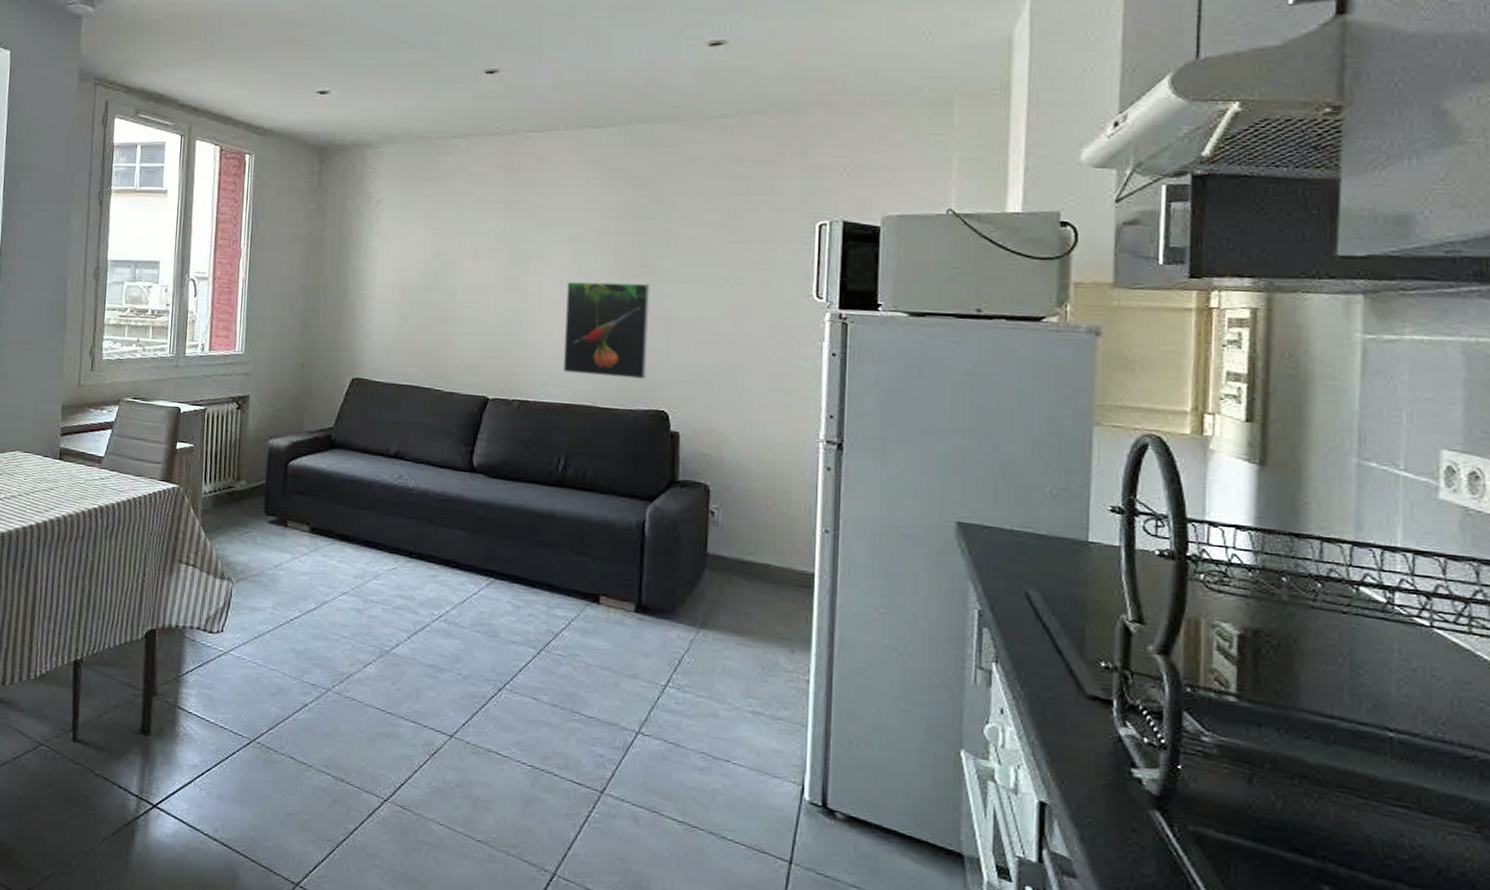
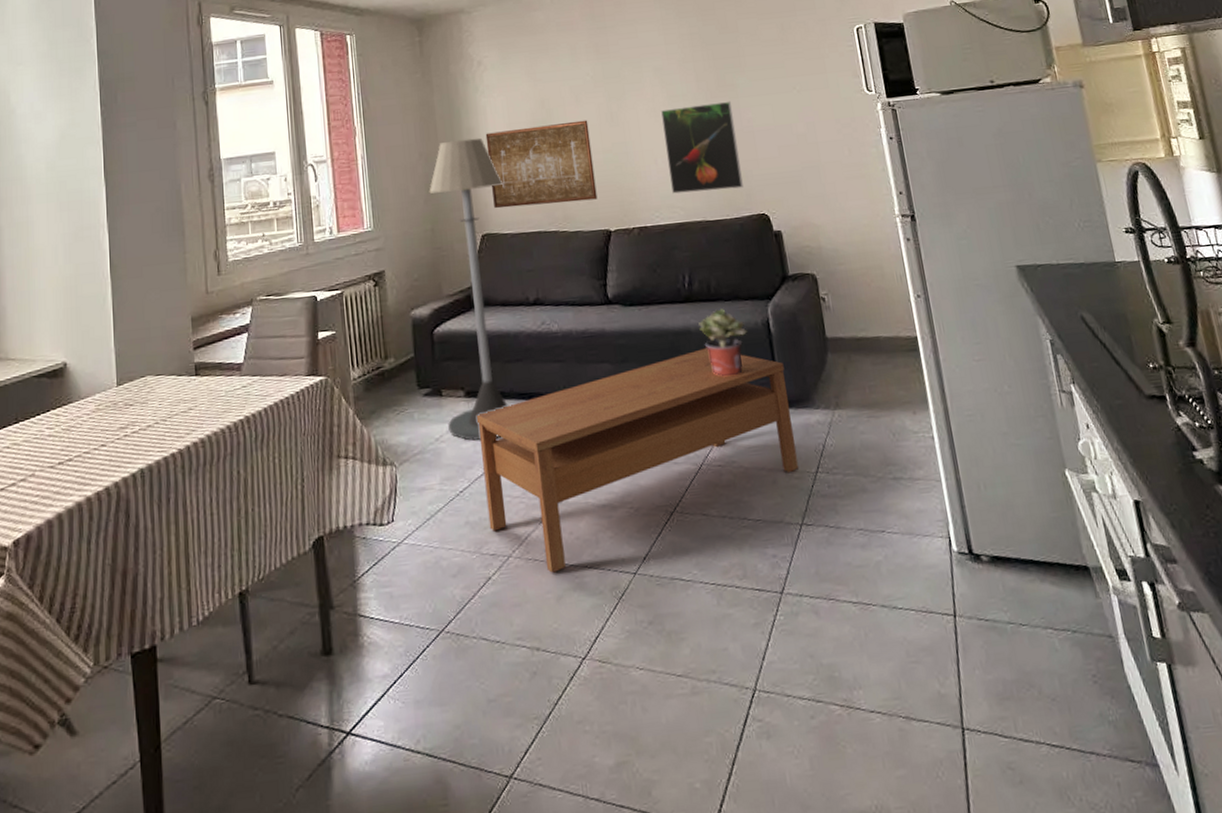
floor lamp: none [288,278,382,579] -> present [429,138,513,441]
coffee table: none [314,536,652,716] -> present [477,348,798,573]
wall art: none [369,276,484,364] -> present [485,120,598,209]
potted plant: none [565,500,619,571] -> present [698,309,748,377]

